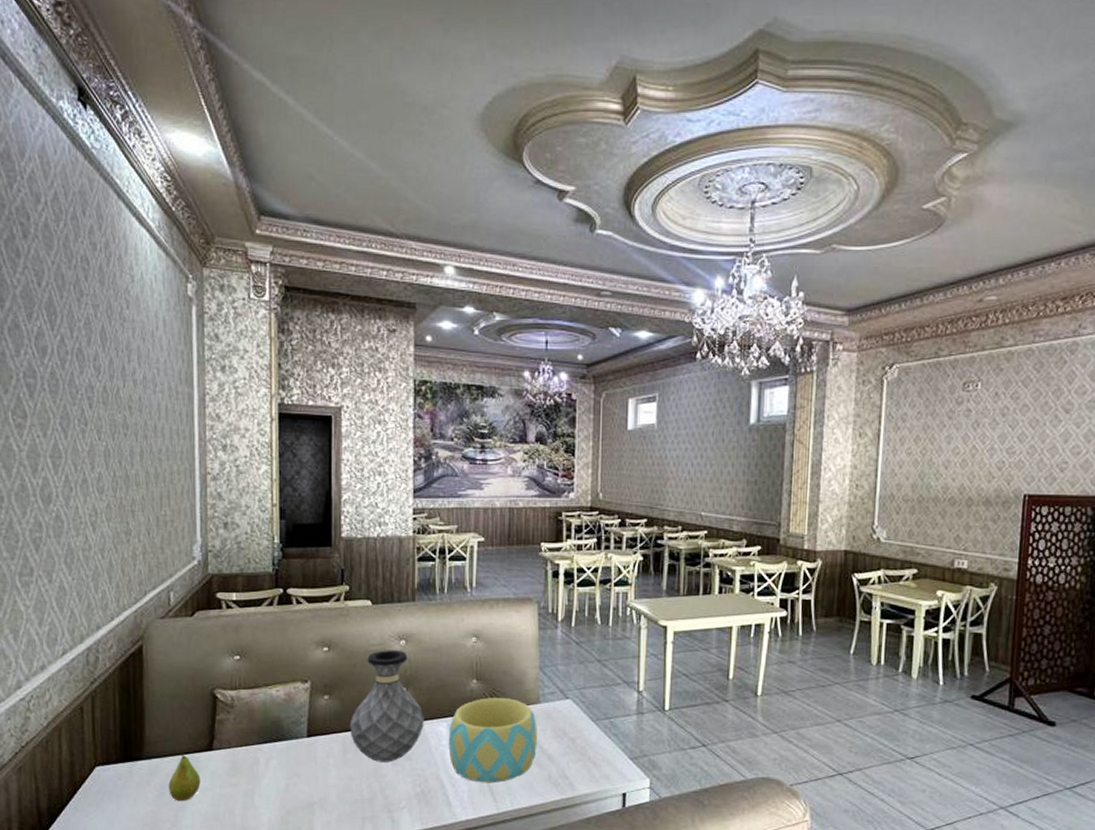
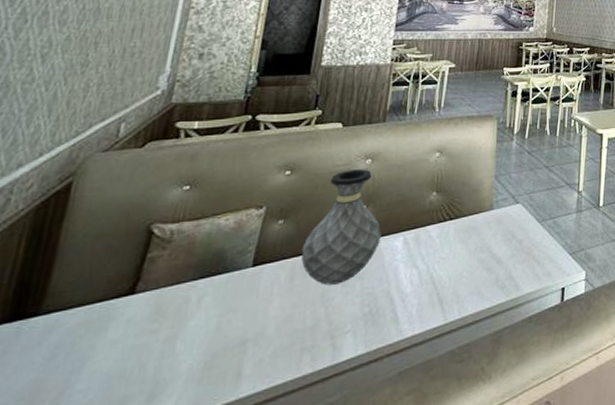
fruit: present [168,752,201,802] -> none [65,300,112,362]
bowl: present [448,698,537,784] -> none [402,207,489,295]

